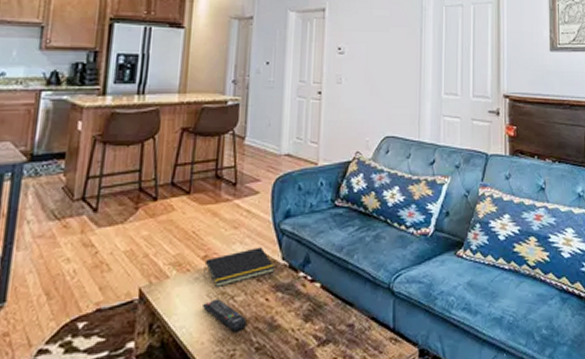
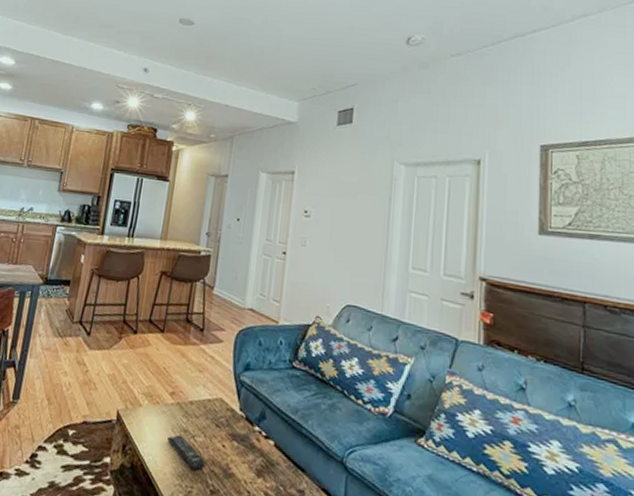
notepad: present [204,247,276,287] -> none [170,393,233,425]

